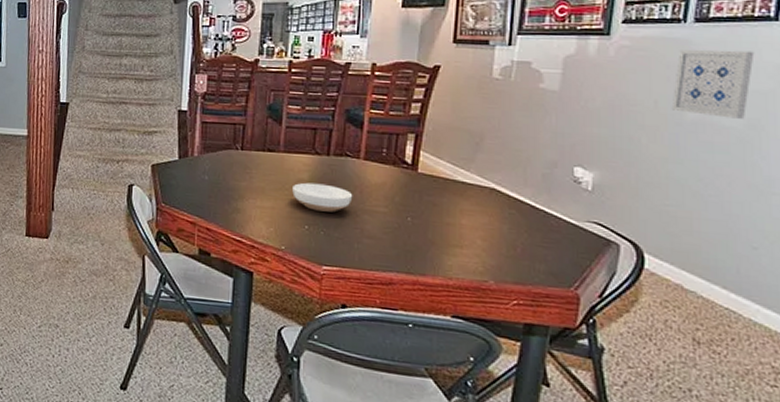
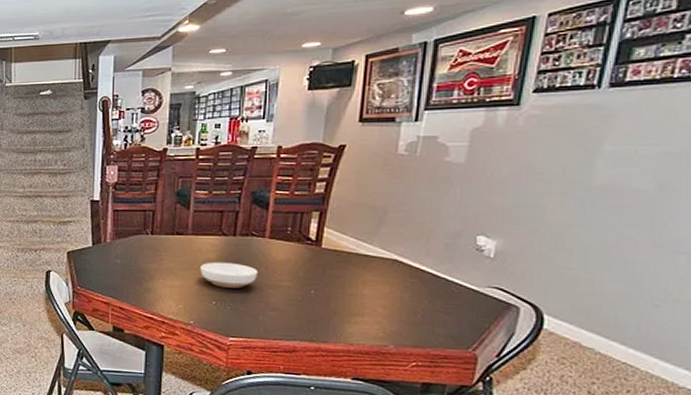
wall art: present [671,49,755,119] -> none [579,113,671,181]

